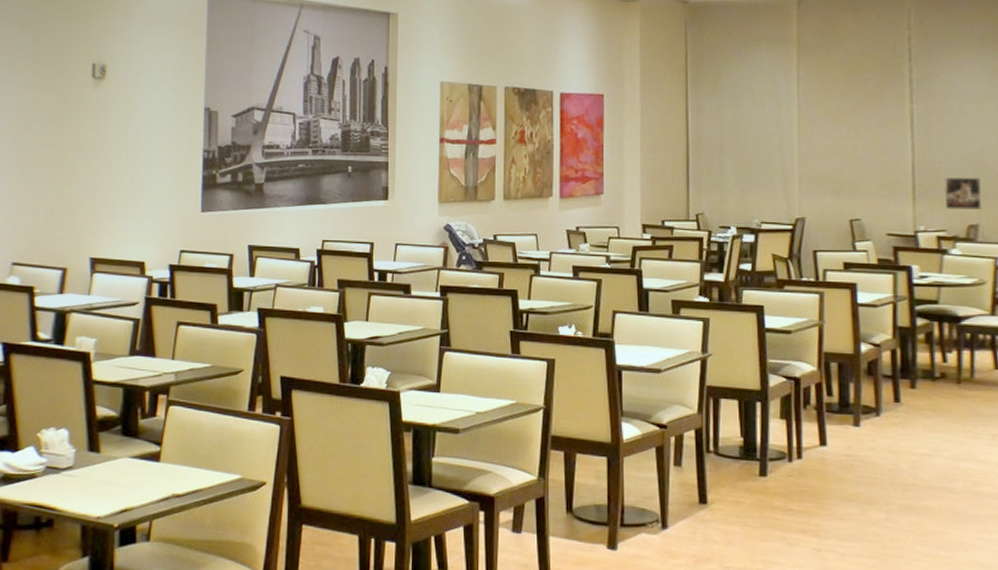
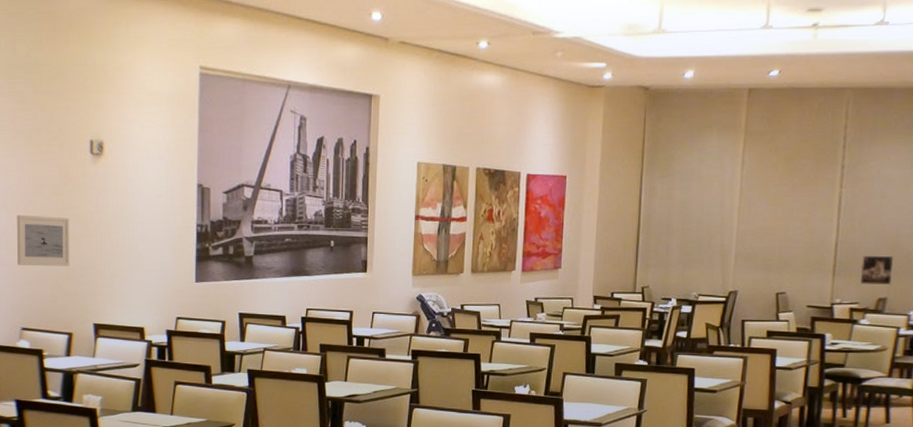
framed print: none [11,141,68,196] -> present [16,214,70,266]

